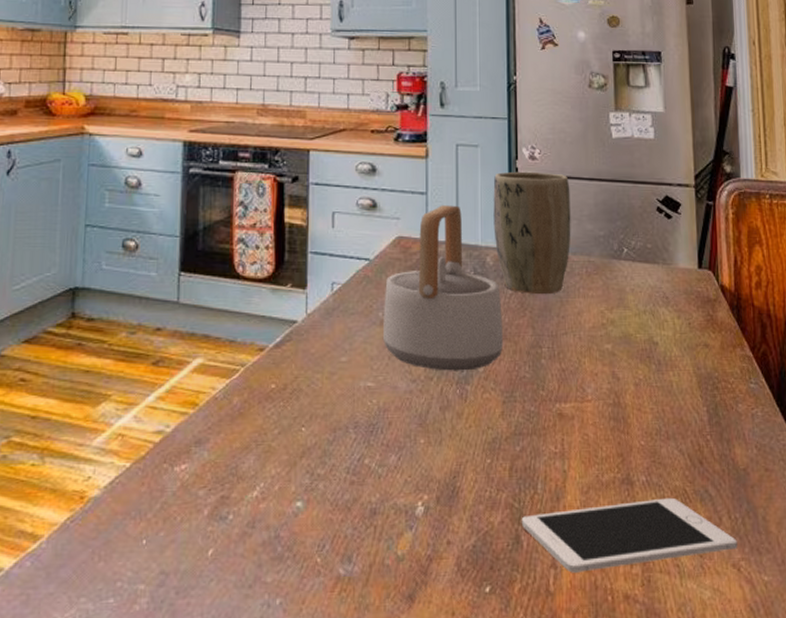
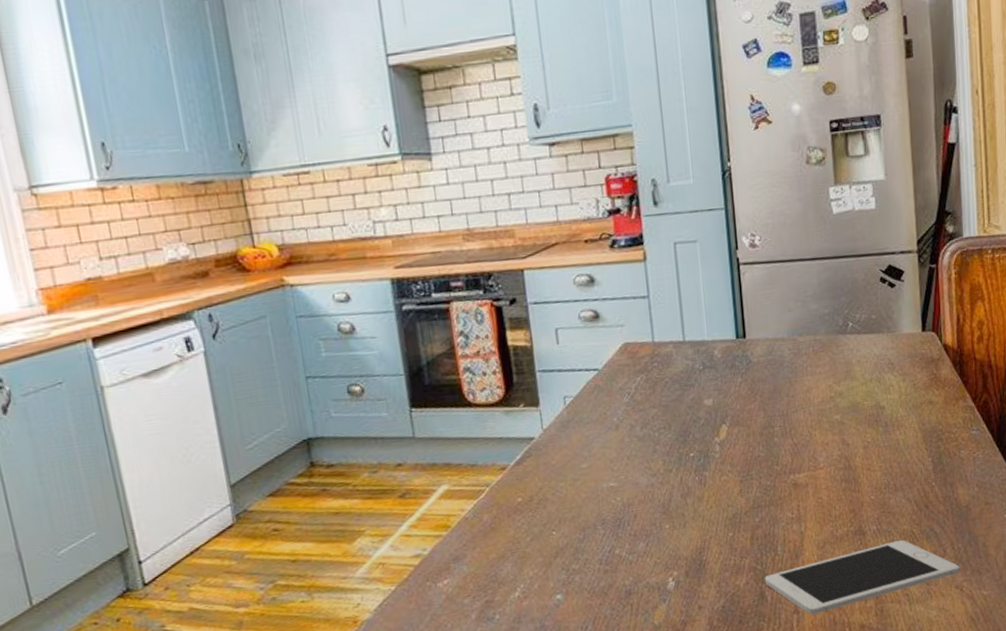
teapot: present [383,205,504,371] -> none [617,304,737,463]
plant pot: present [493,171,571,295] -> none [715,258,796,380]

